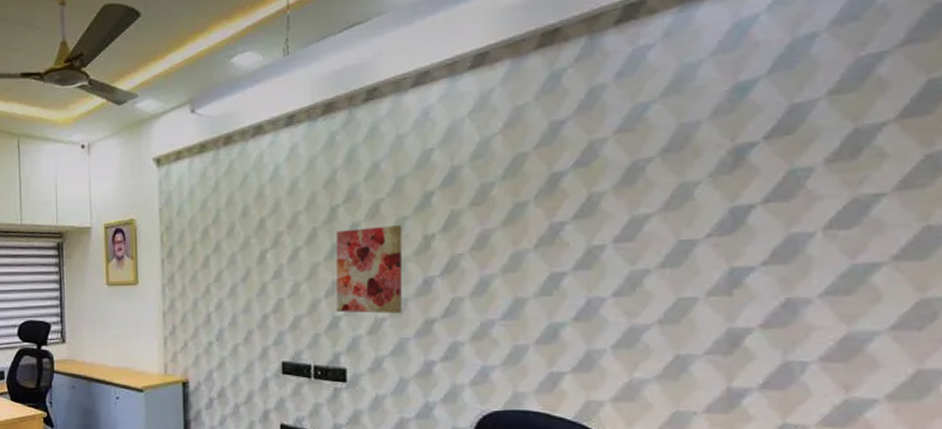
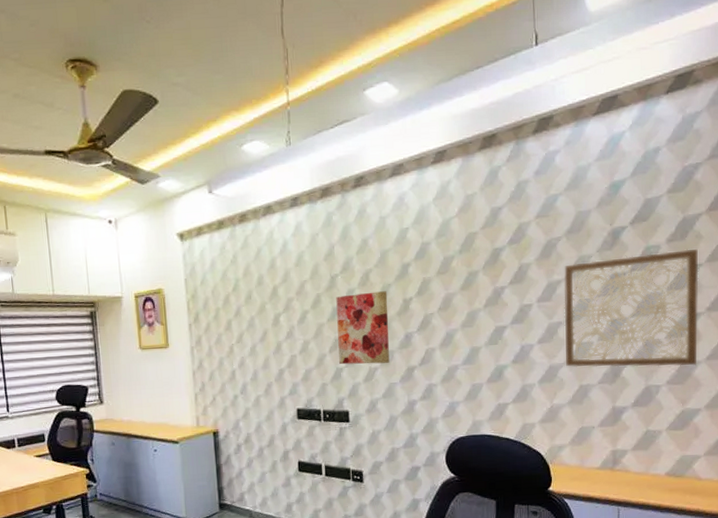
wall art: none [654,171,880,337] -> present [564,248,699,368]

